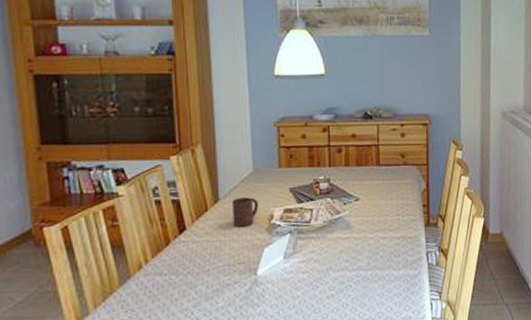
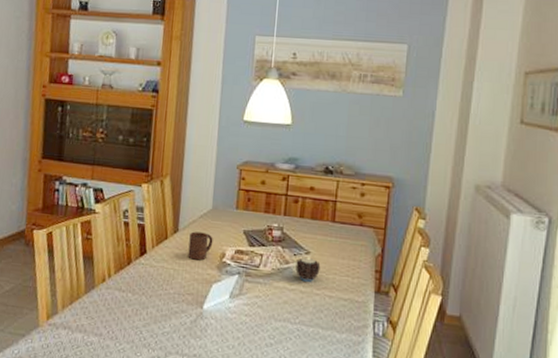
candle: none [347,203,371,228] -> present [295,257,321,282]

